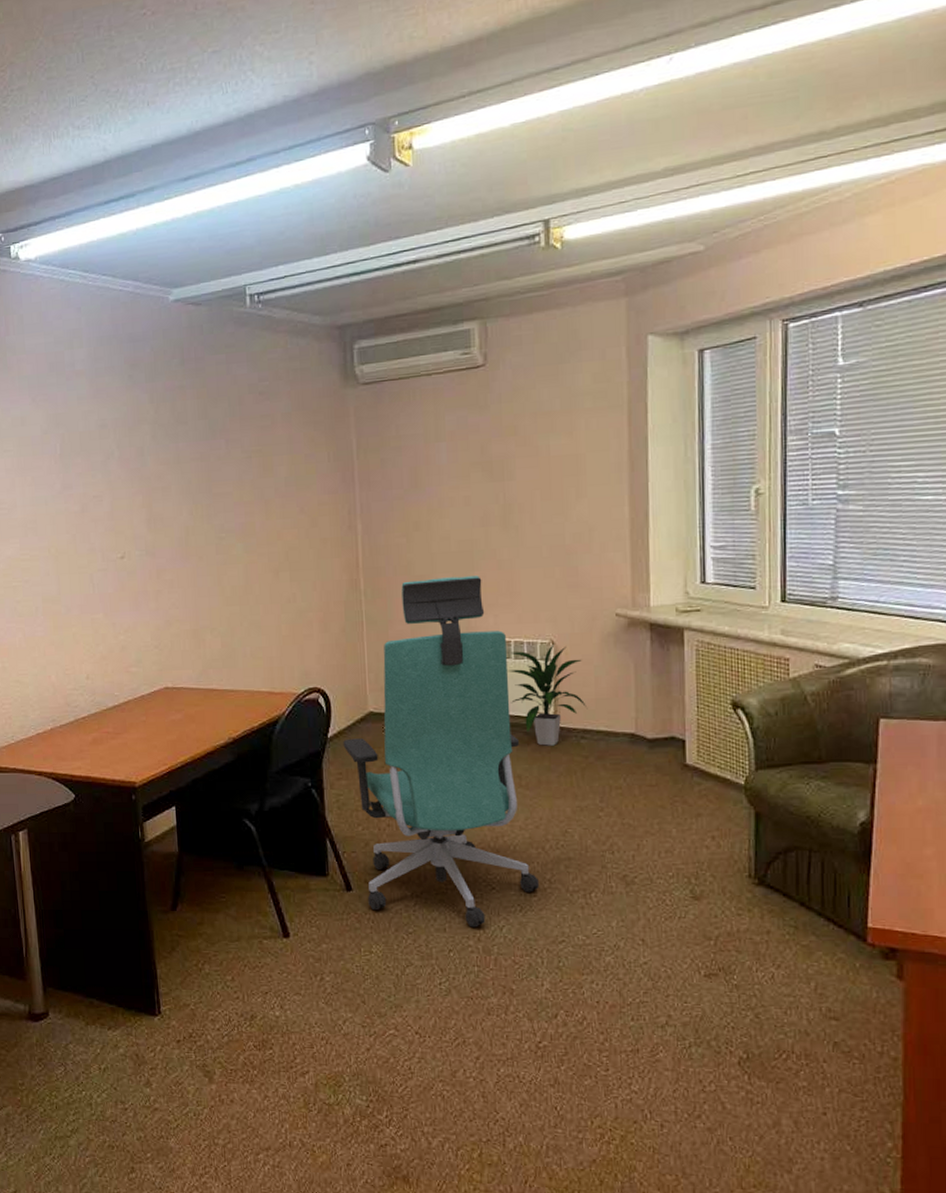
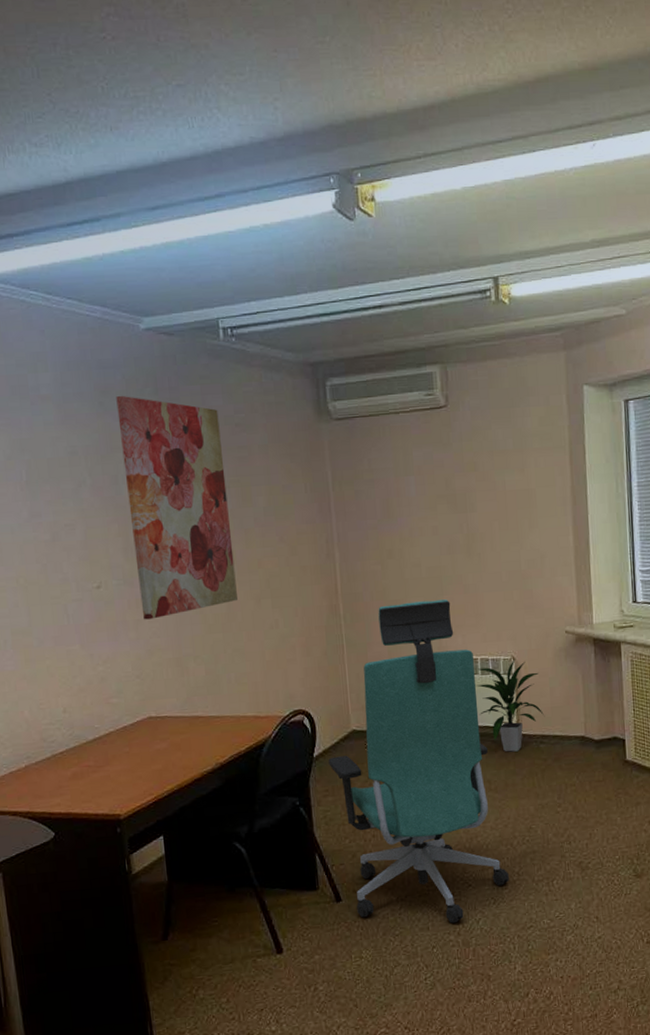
wall art: none [144,367,255,591] -> present [116,395,237,620]

